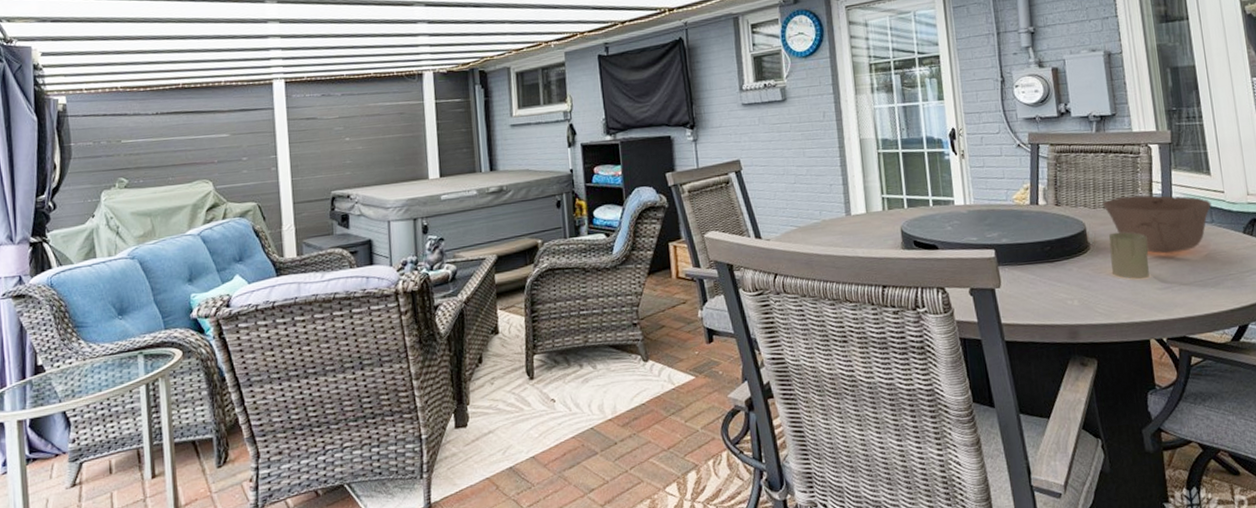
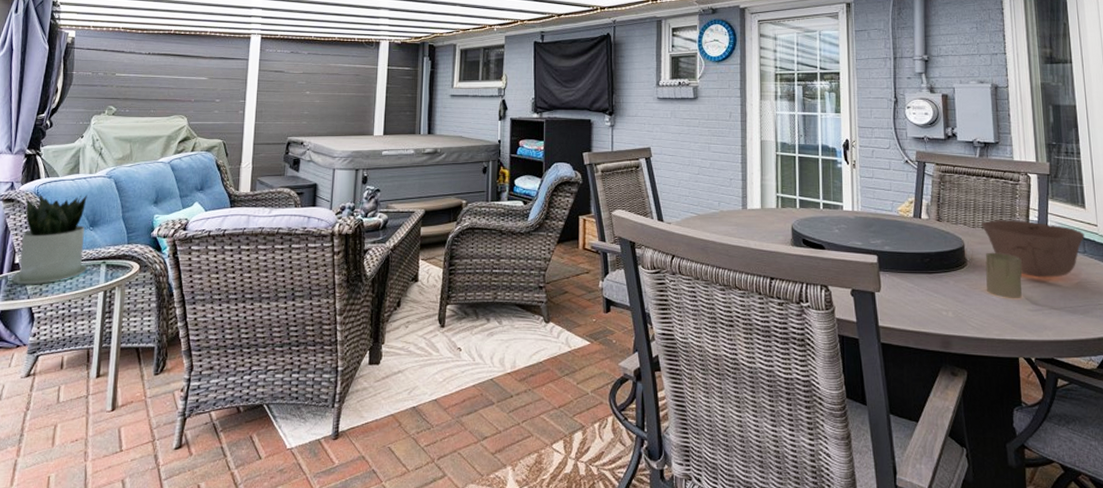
planter: none [37,280,124,389] -> present [11,194,88,285]

